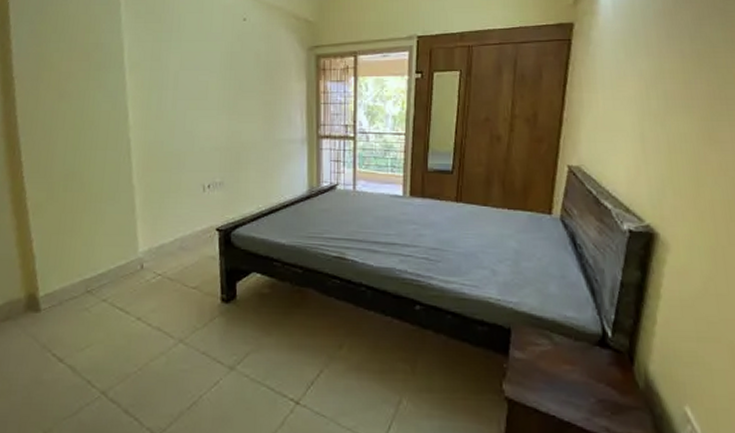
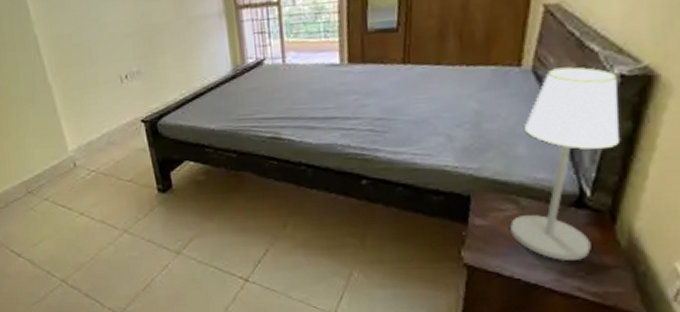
table lamp: none [545,219,633,399] -> present [510,66,621,260]

